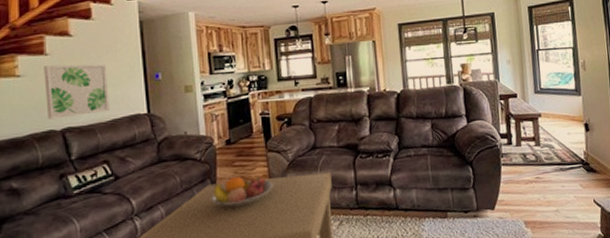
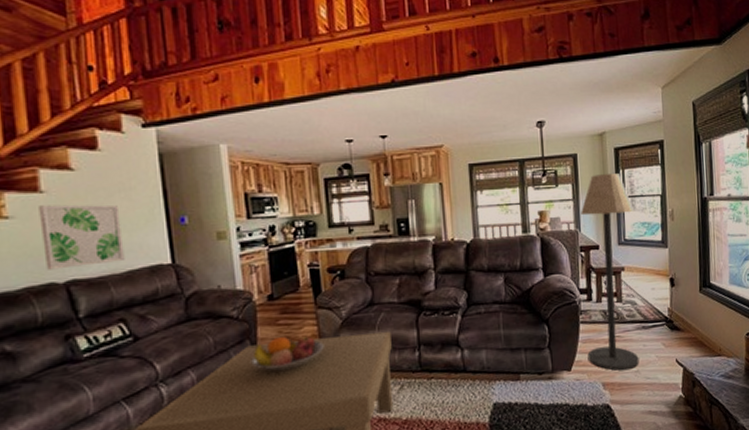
floor lamp: none [499,29,559,210] -> present [581,174,639,371]

